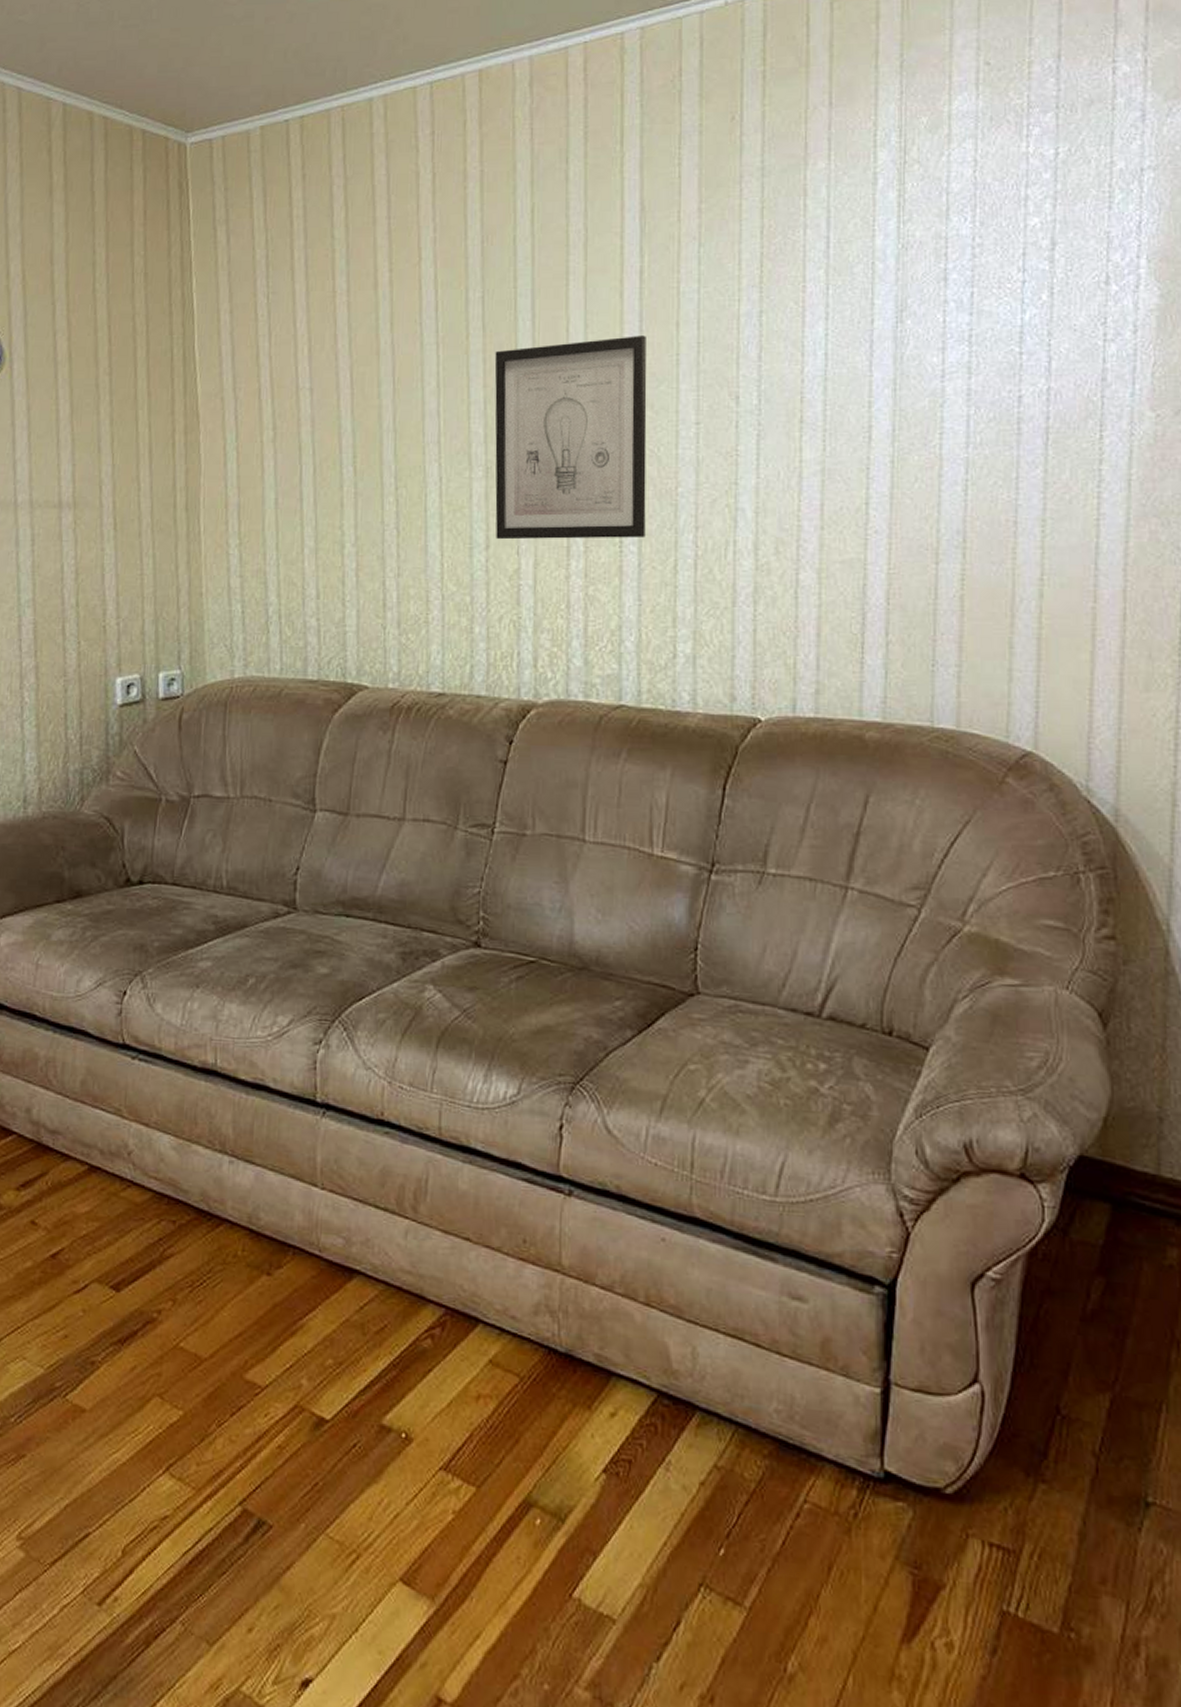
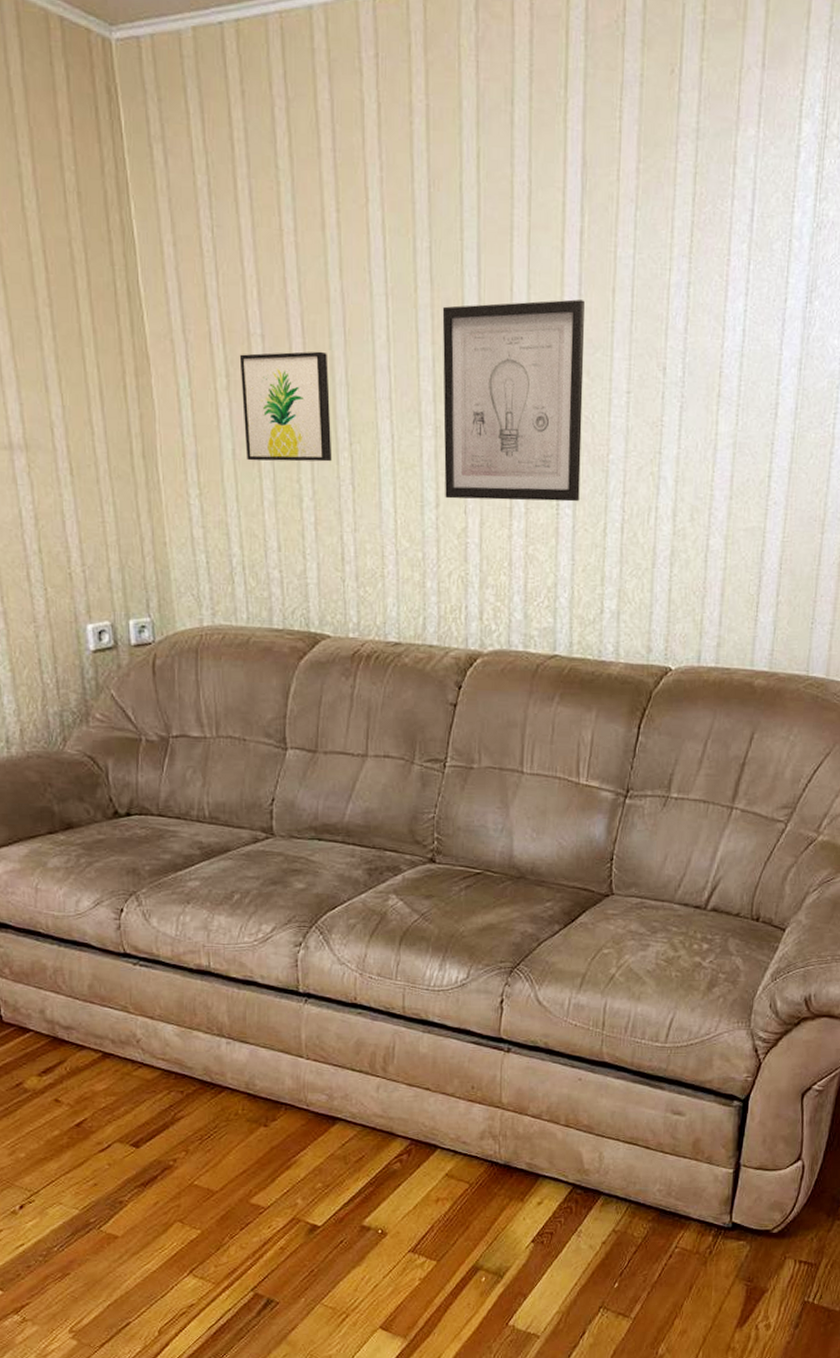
wall art: none [287,400,377,509] -> present [239,351,332,462]

